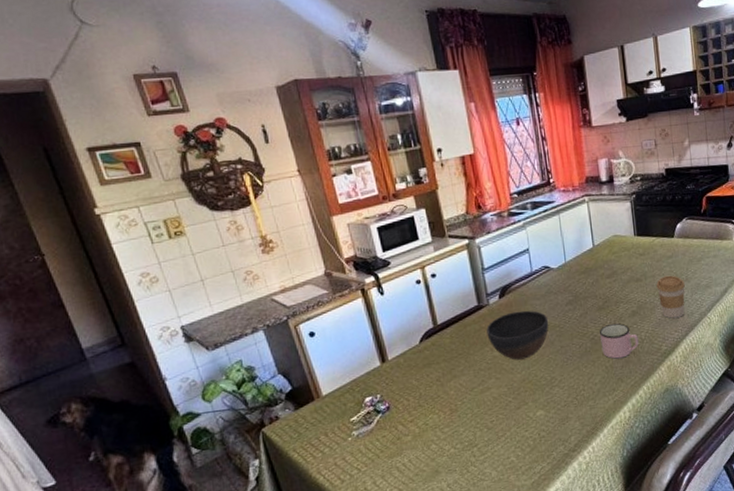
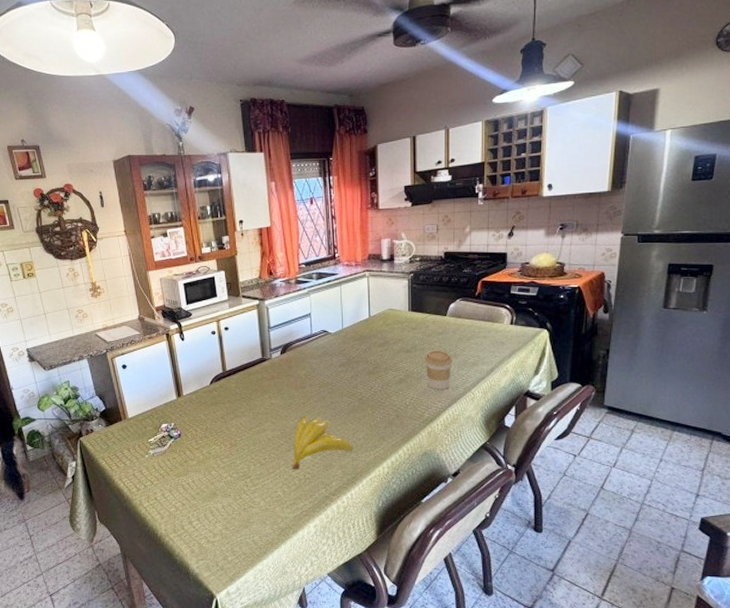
bowl: present [486,310,549,360] -> none [267,367,322,409]
banana: none [523,365,591,429] -> present [292,416,354,469]
mug: present [600,323,639,359] -> none [368,387,403,419]

